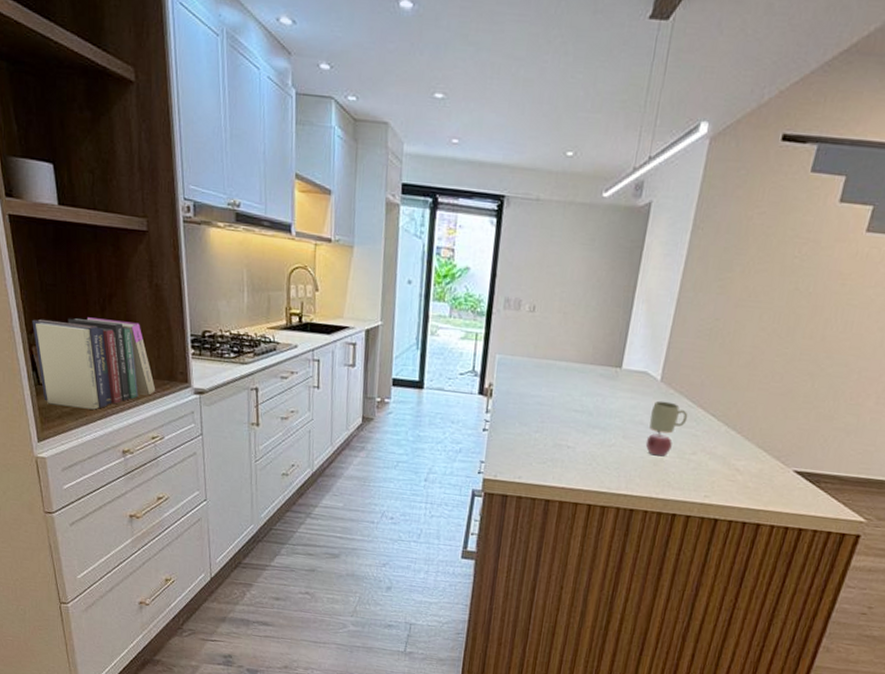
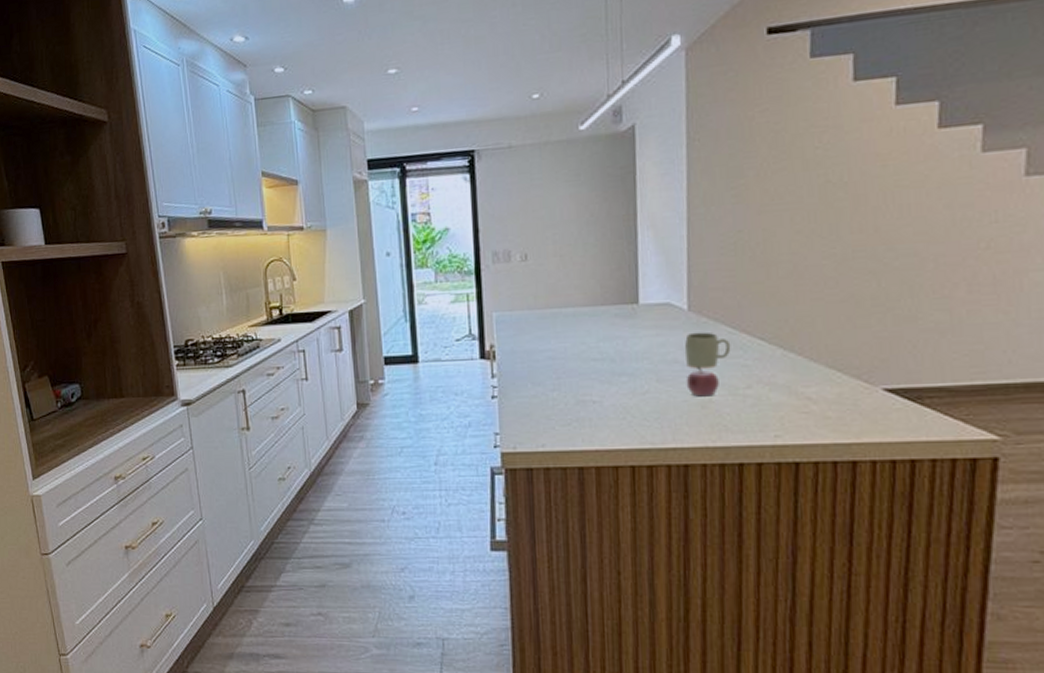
books: present [32,317,156,410] -> none [24,343,144,439]

